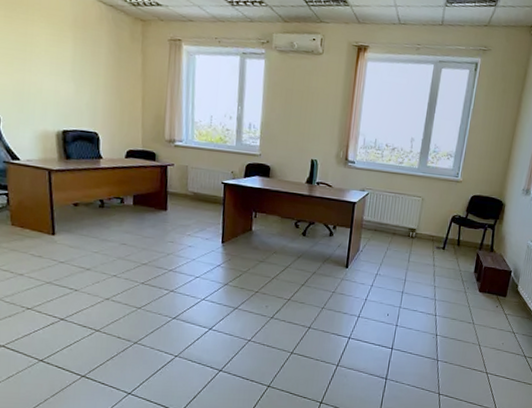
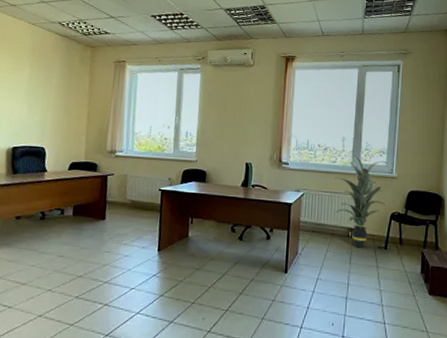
indoor plant: none [398,156,455,248] -> present [333,154,388,248]

